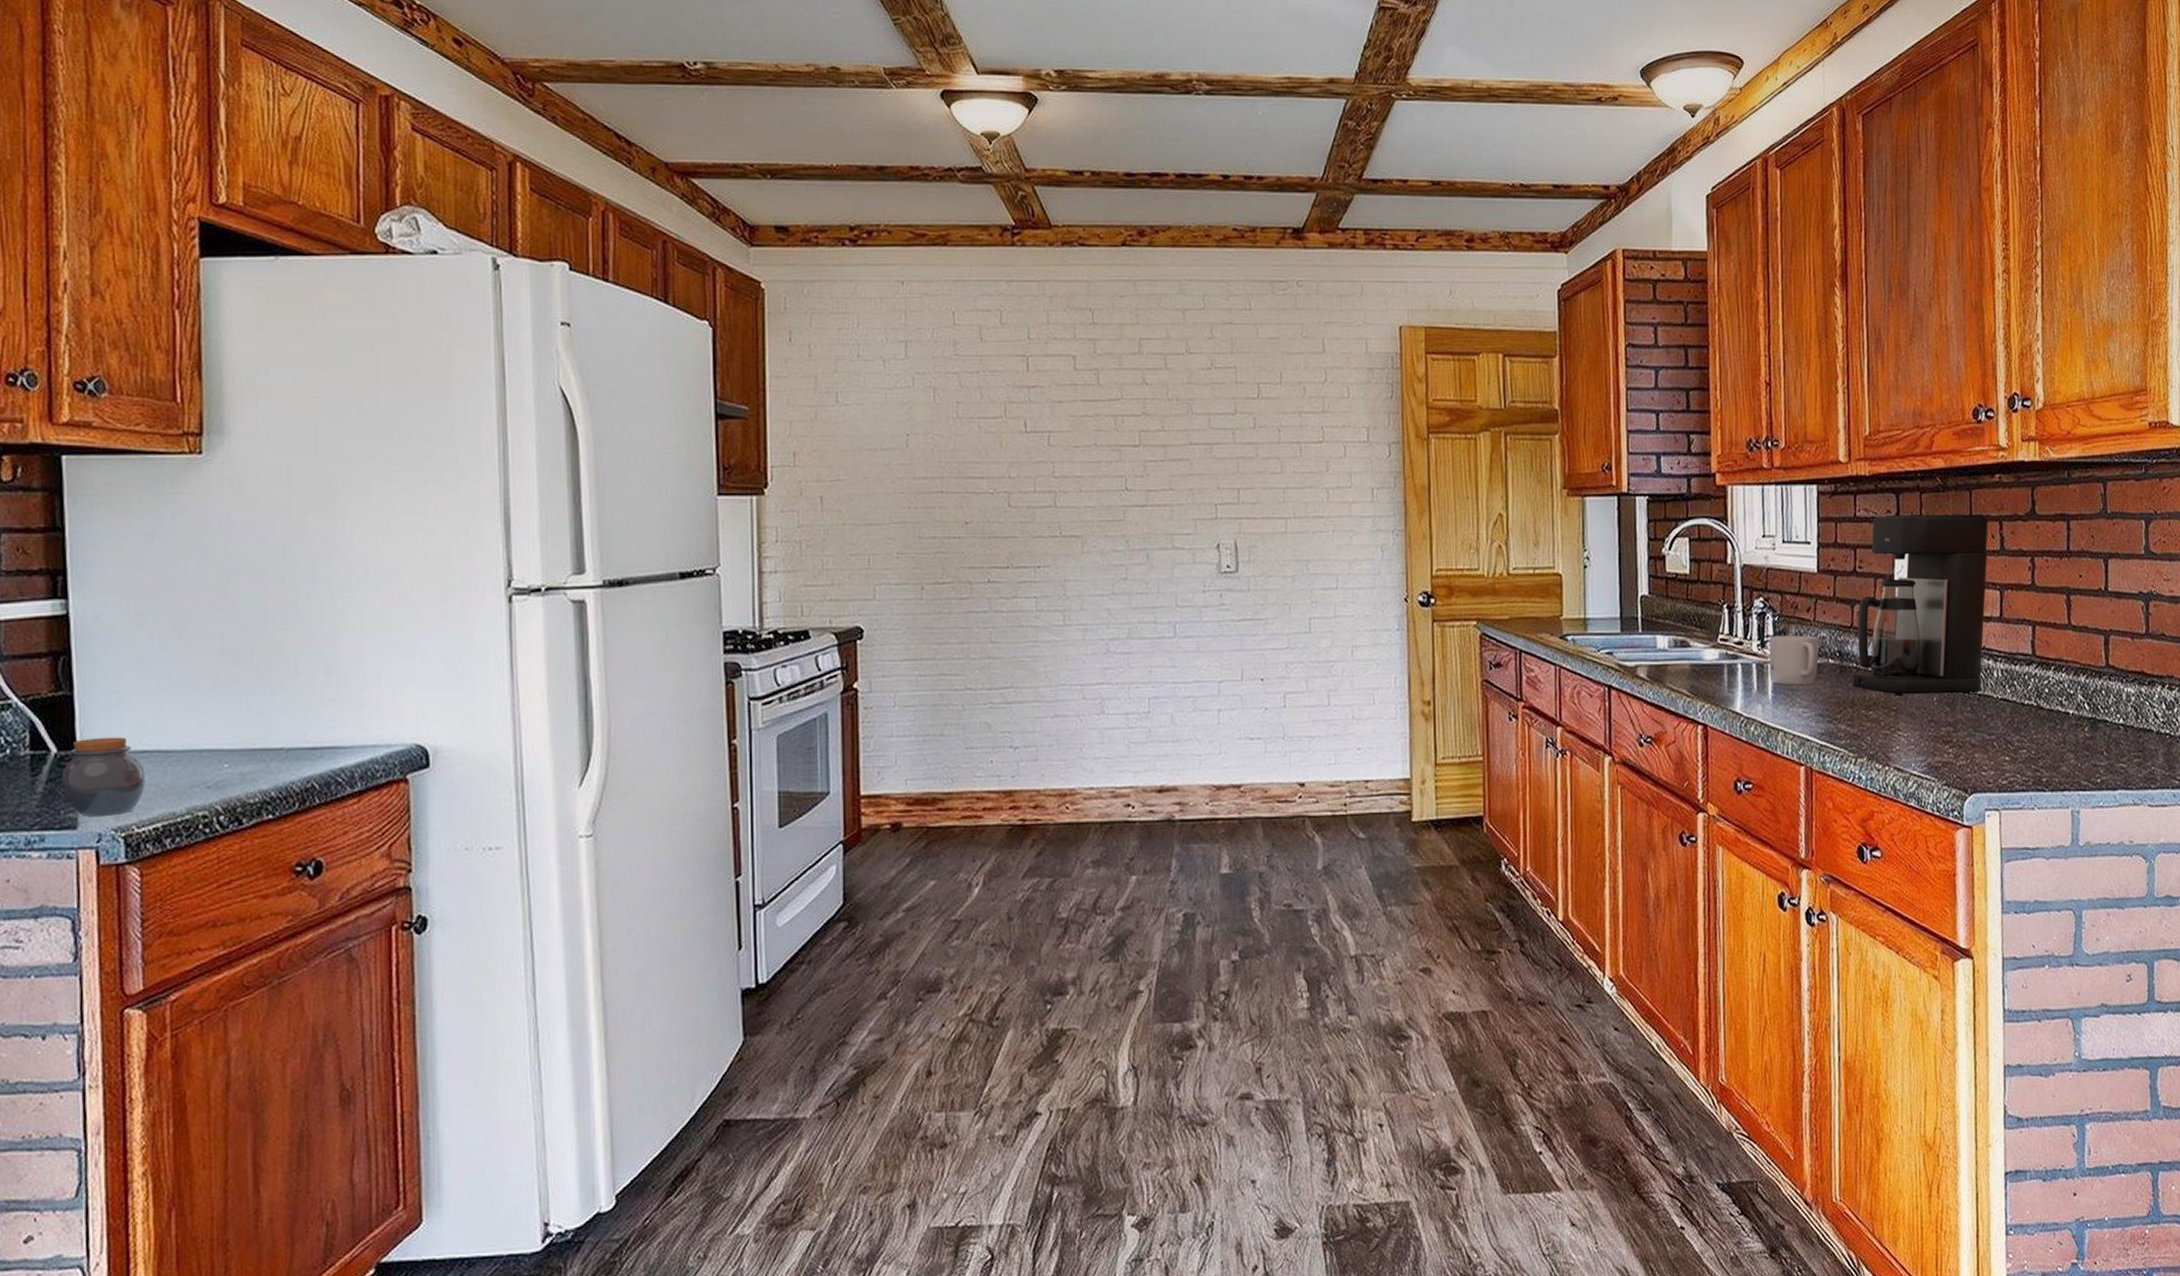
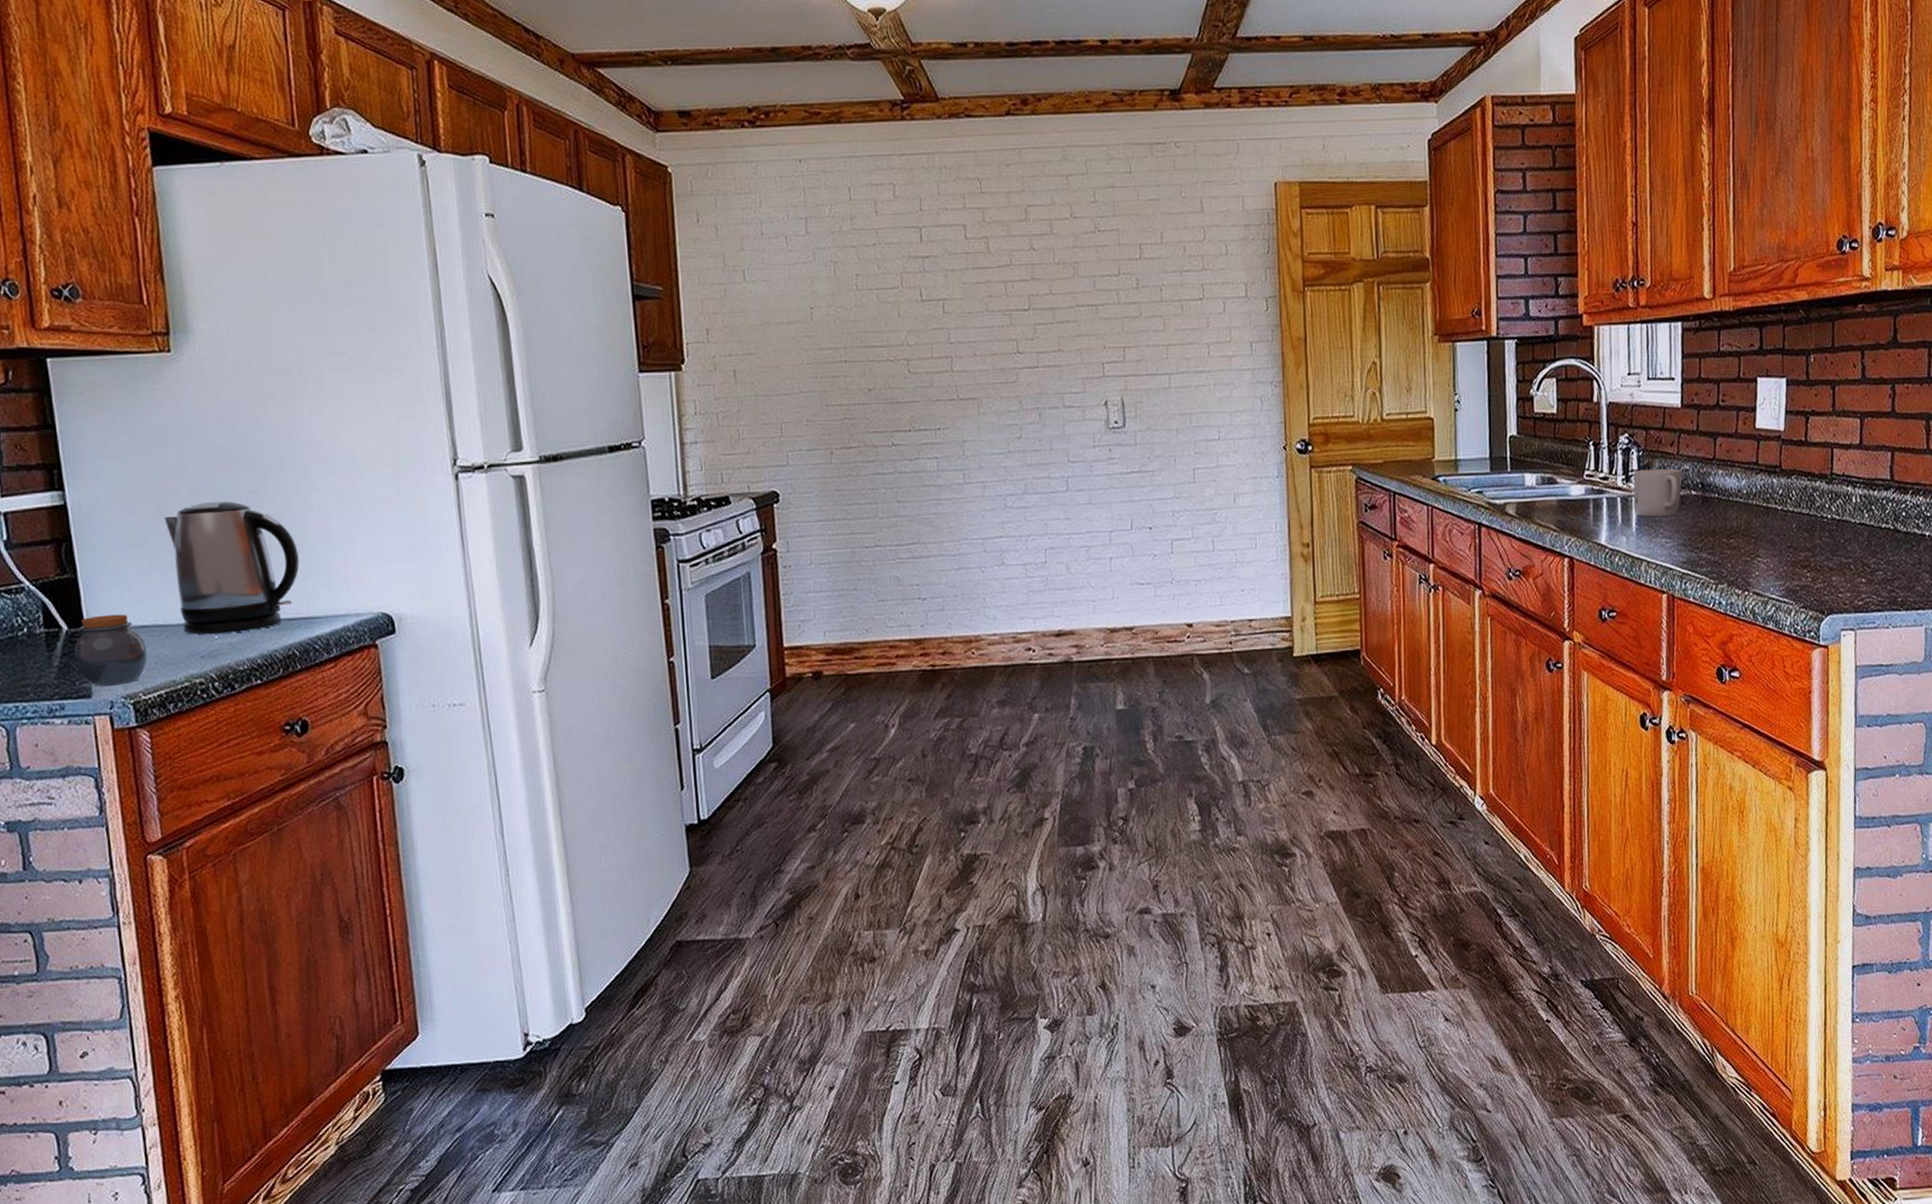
kettle: none [178,616,327,762] -> present [164,501,300,635]
coffee maker: present [1852,514,1988,695] -> none [1714,344,1850,523]

